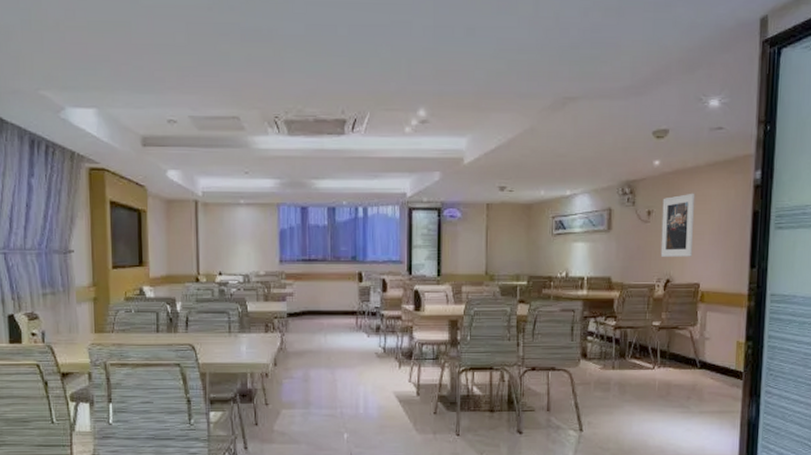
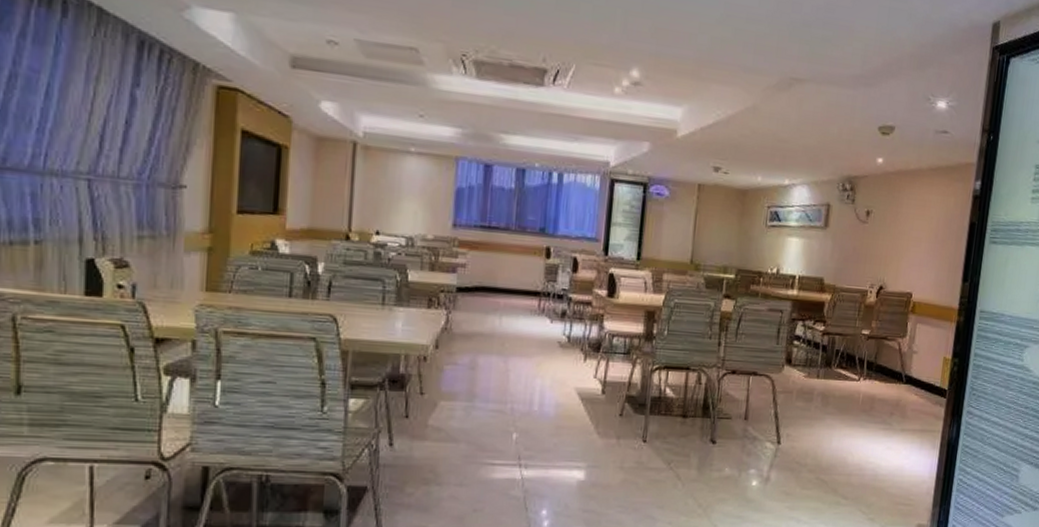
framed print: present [660,193,695,257] -> none [875,196,916,264]

